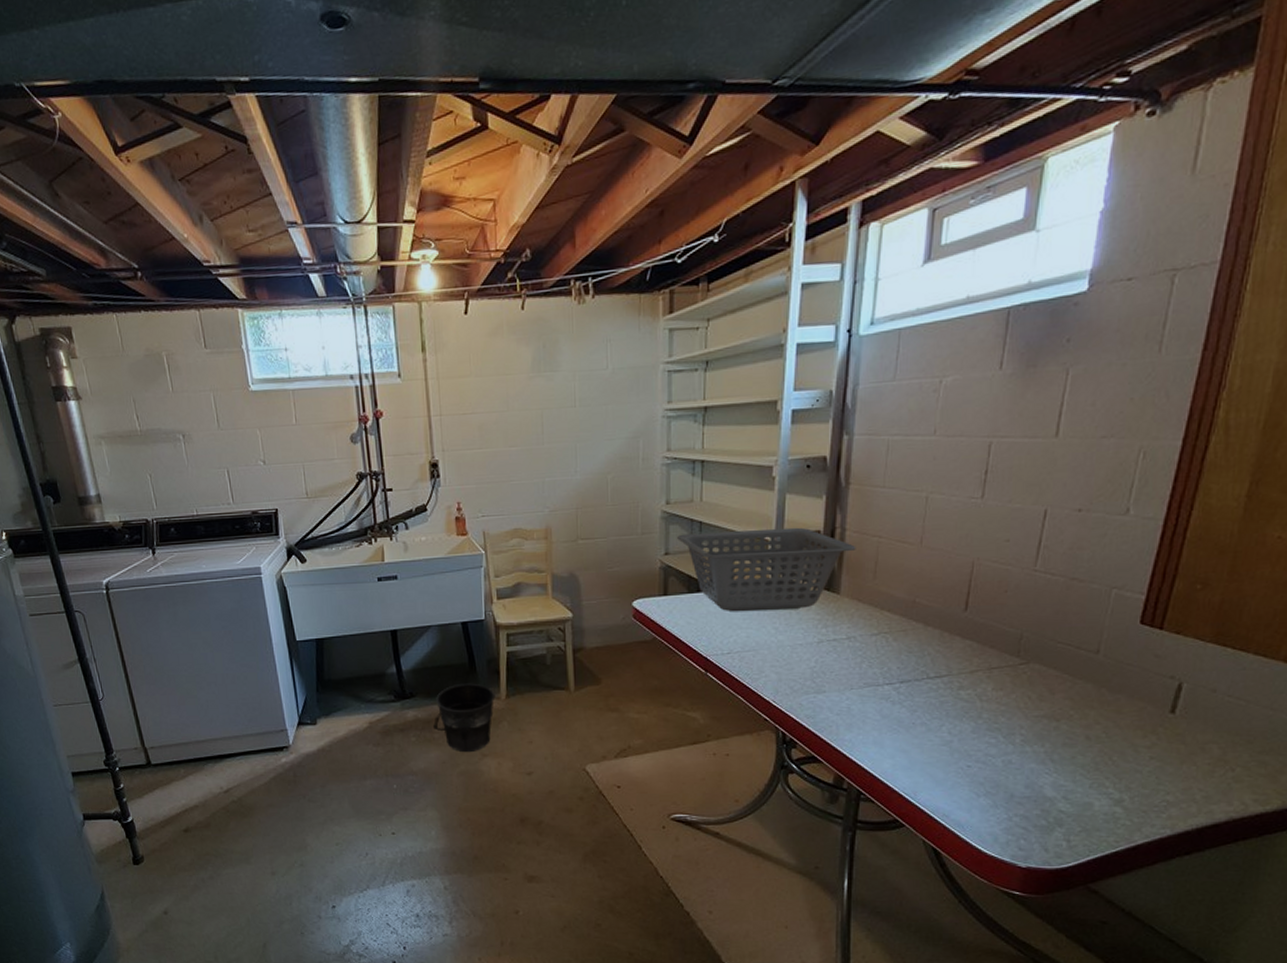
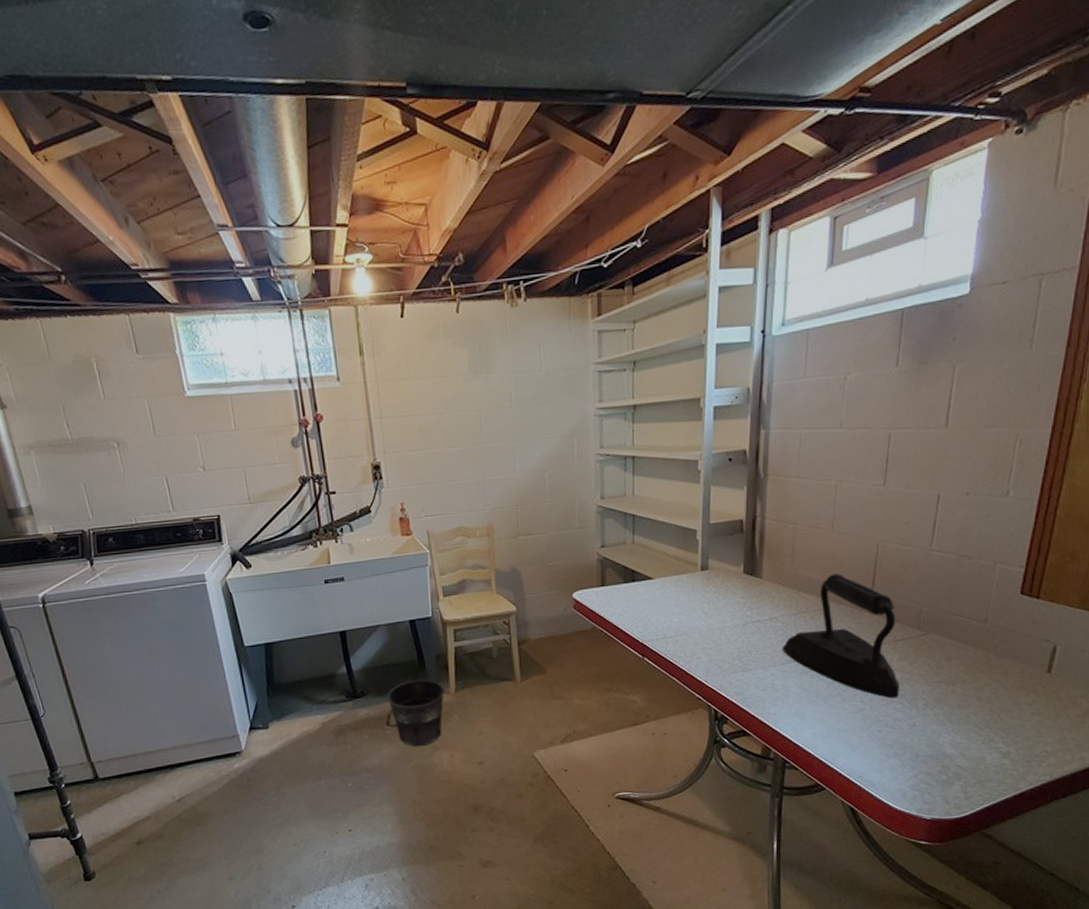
laundry basket: present [677,527,856,612] -> none [612,517,775,599]
iron: none [860,592,994,732] -> present [782,573,899,699]

